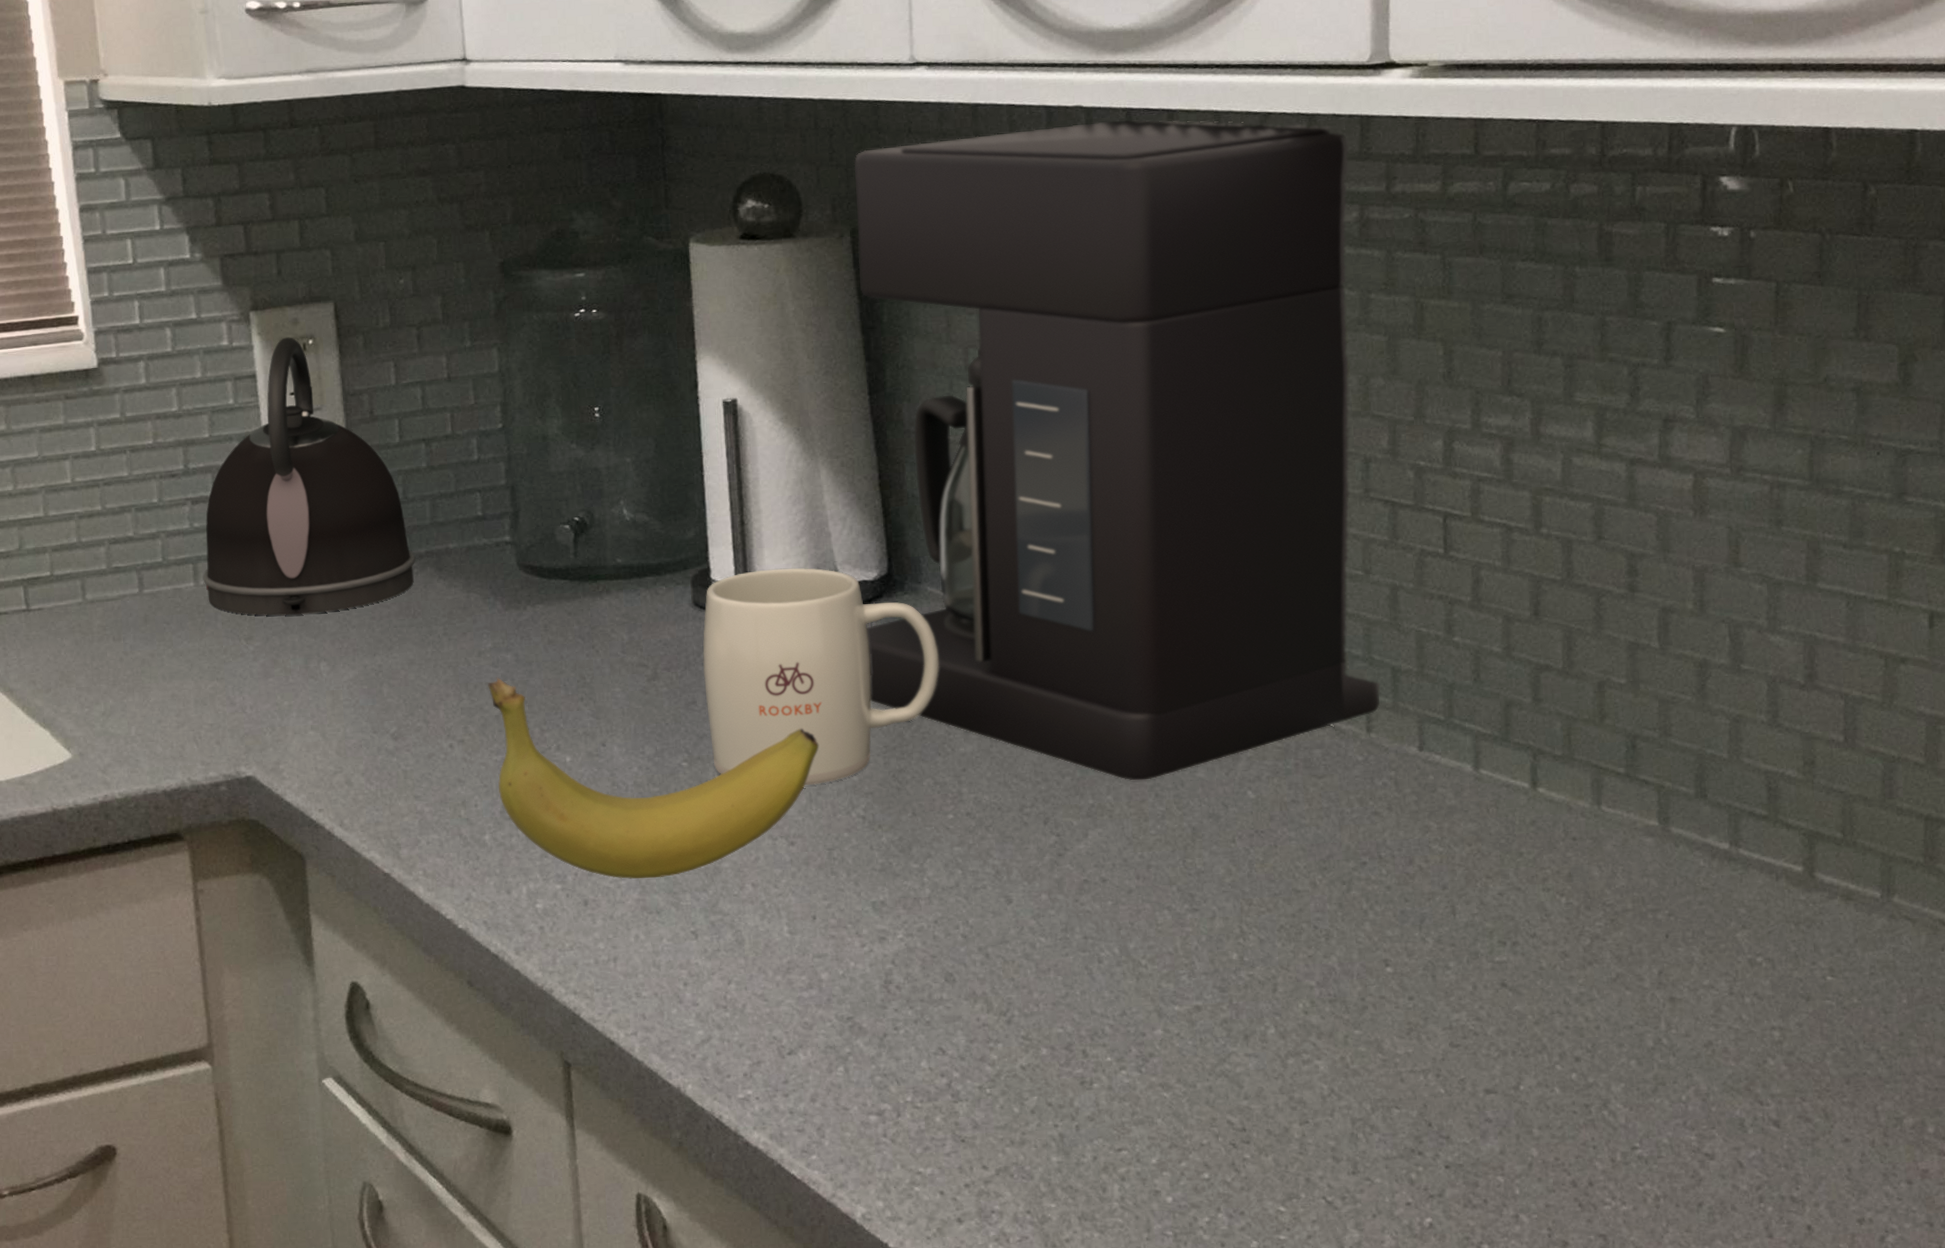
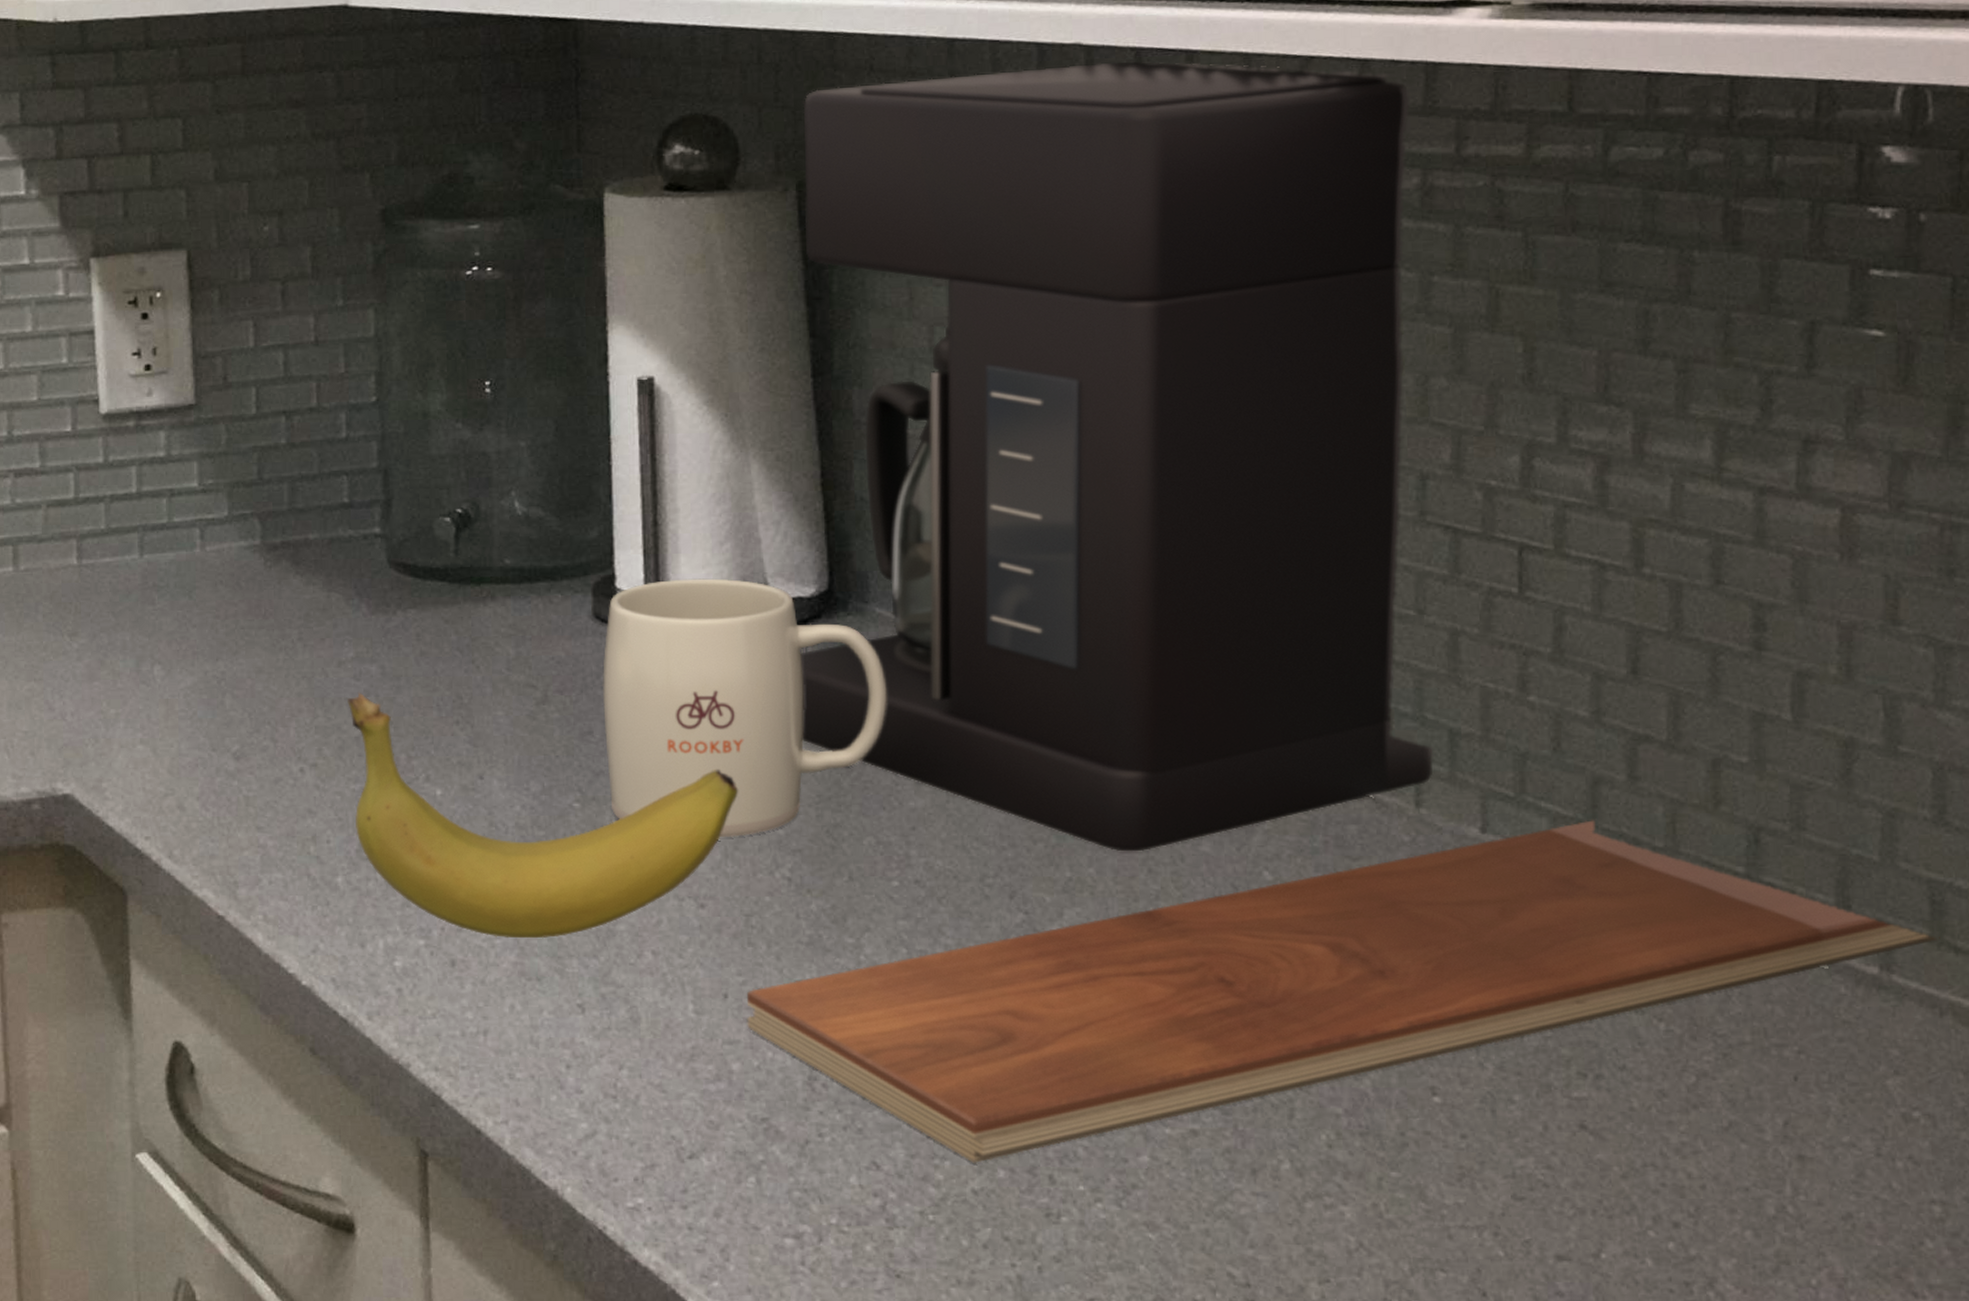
kettle: present [202,337,416,616] -> none [23,288,269,609]
chopping board: none [831,735,1775,1044] -> present [746,819,1940,1163]

